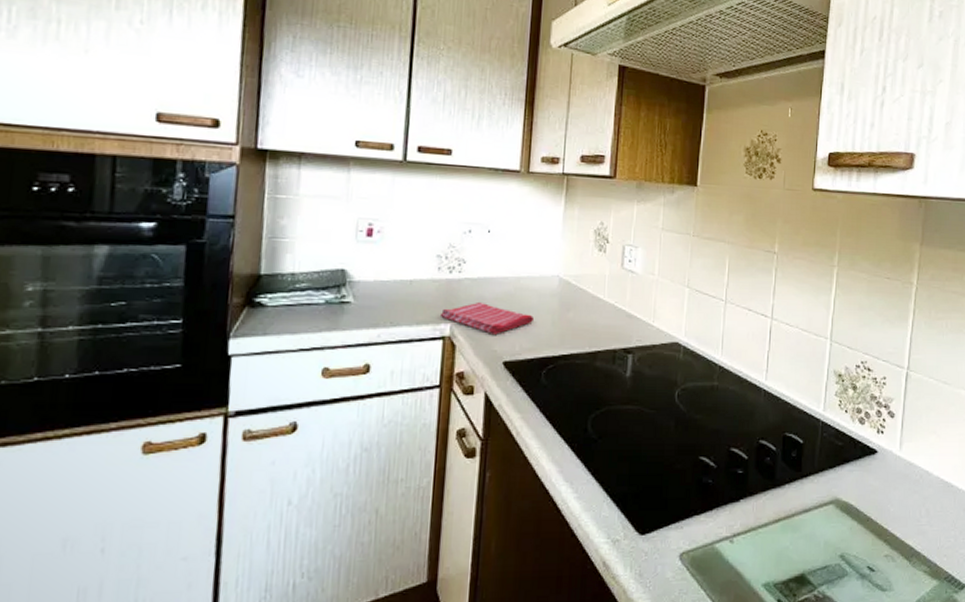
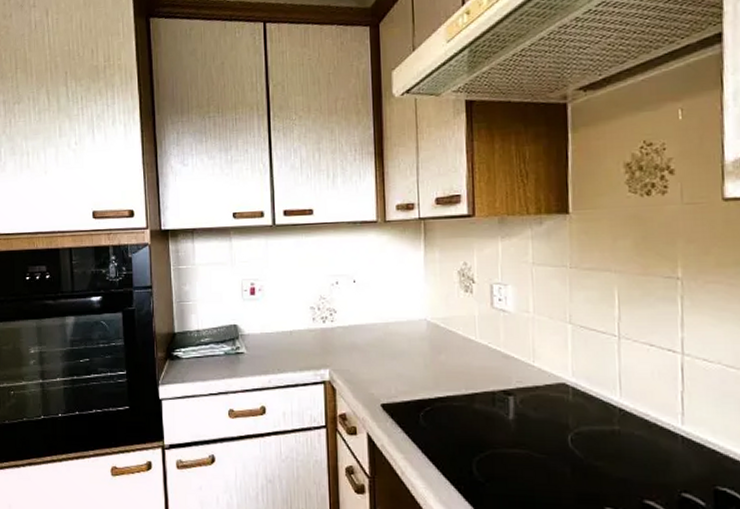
dish towel: present [439,301,535,334] -> none [318,348,407,378]

